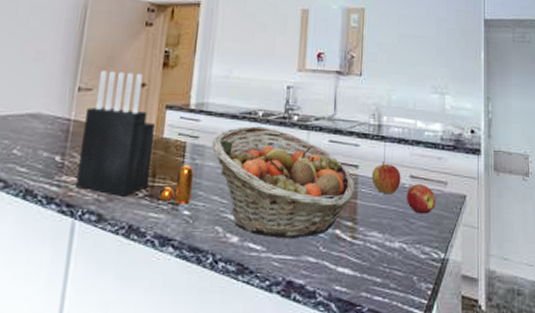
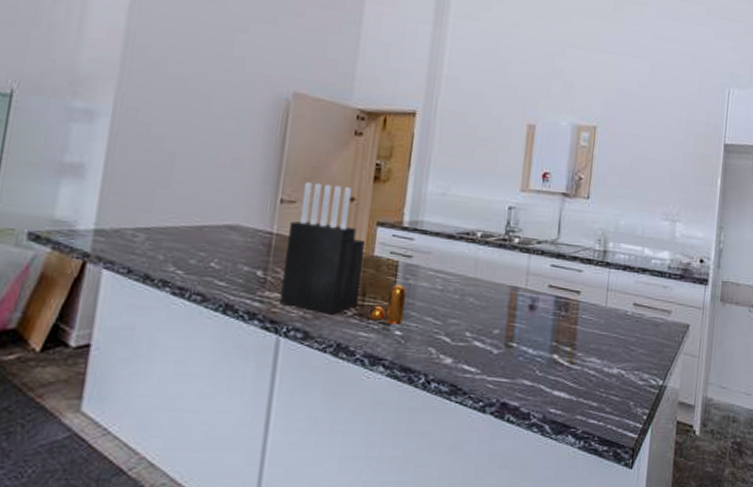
fruit basket: present [211,126,355,239] -> none [425,247,576,362]
apple: present [371,162,401,195] -> none [593,288,624,321]
apple: present [406,184,436,214] -> none [628,312,659,342]

